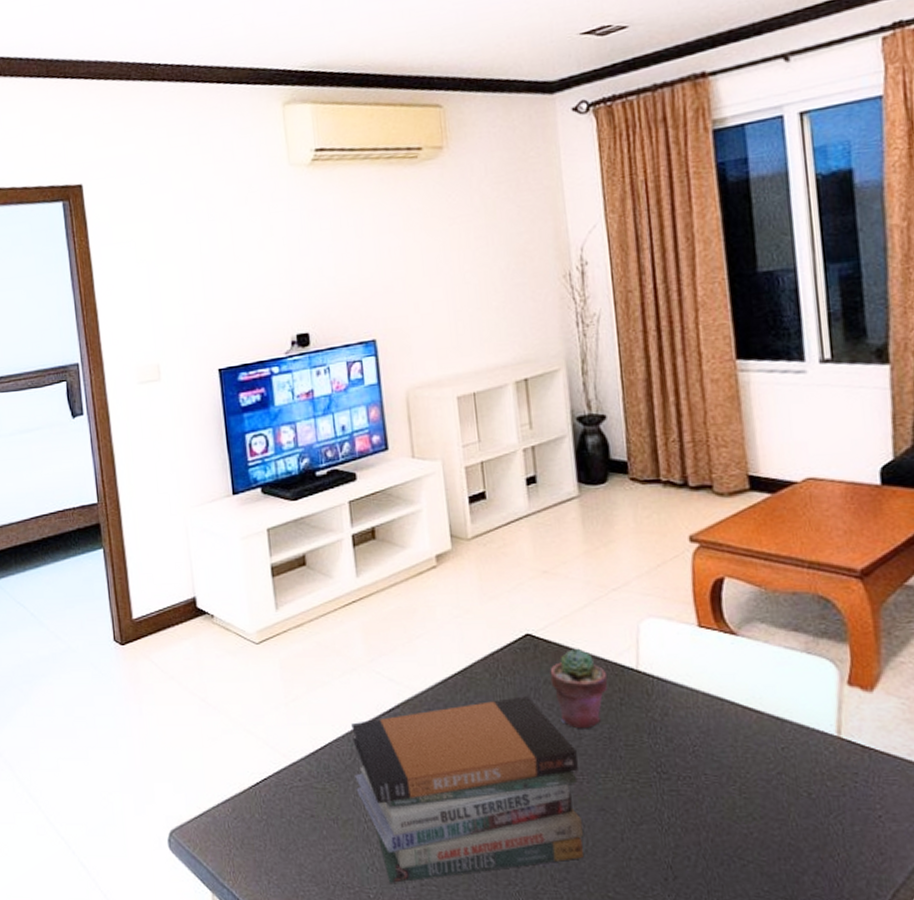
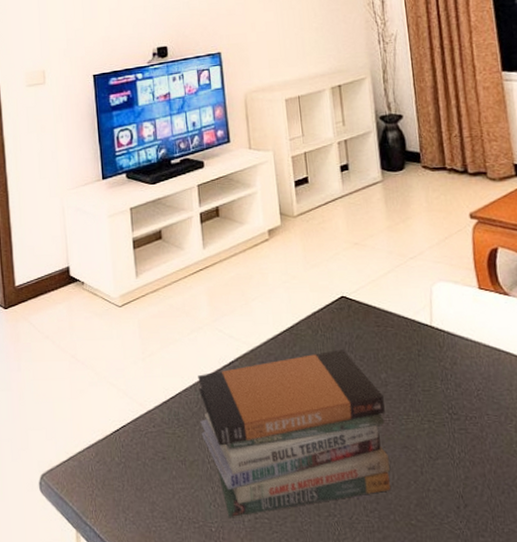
potted succulent: present [550,648,608,729] -> none [361,308,408,377]

